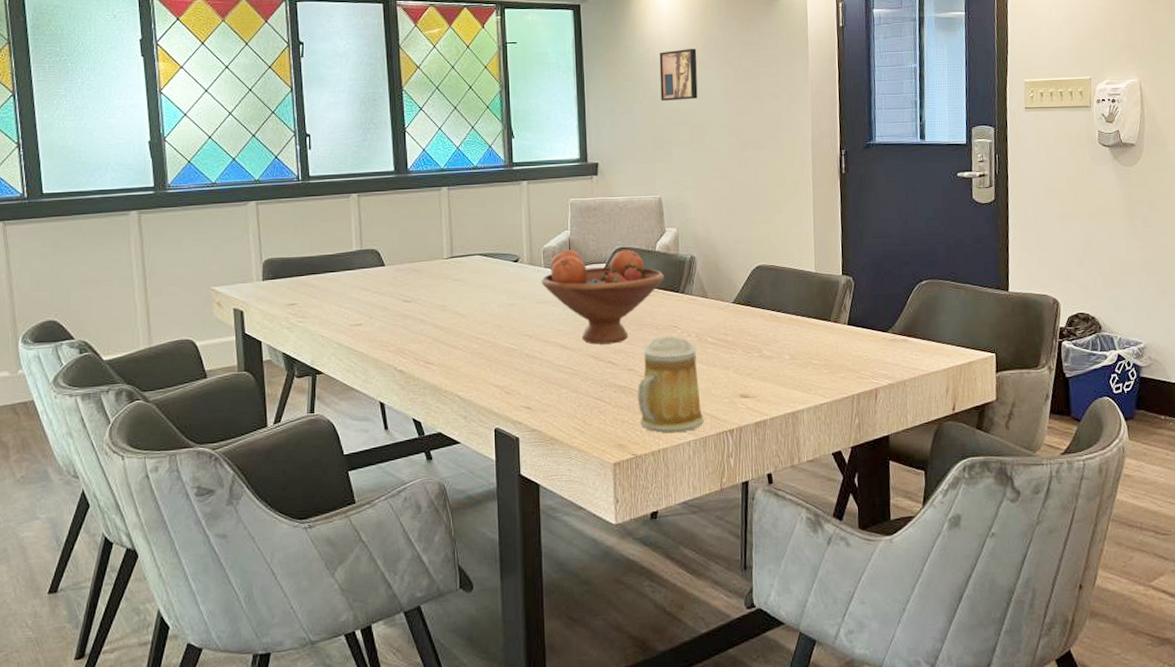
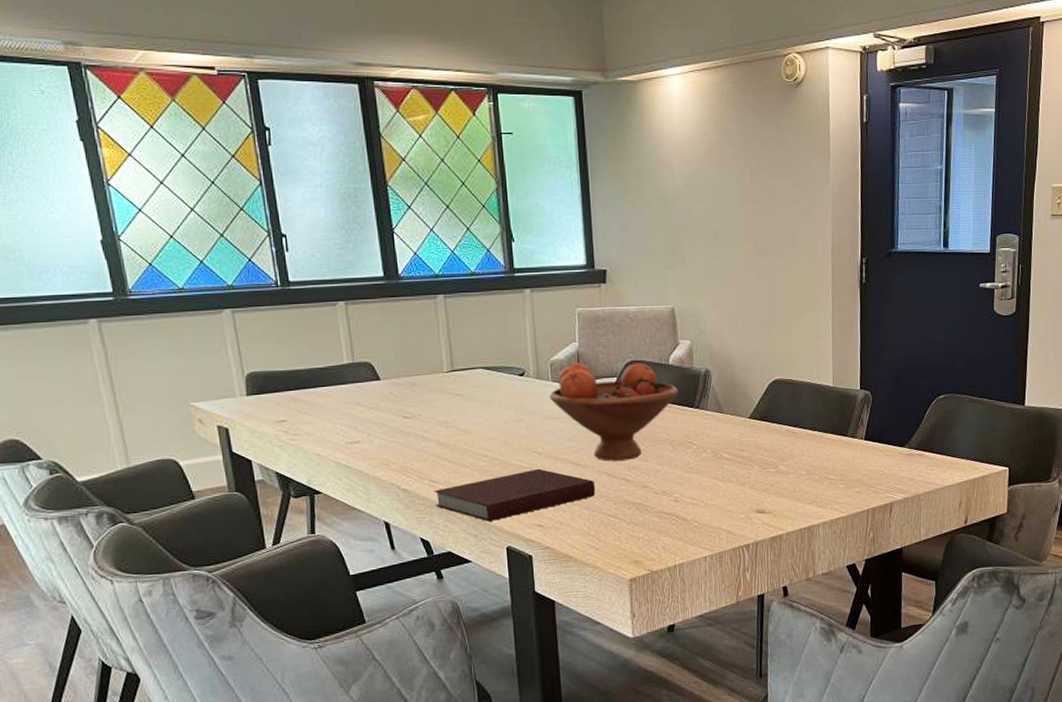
notebook: none [428,351,583,404] -> present [434,468,596,522]
mug: present [637,336,704,433] -> none [652,452,720,549]
wall art: present [659,49,698,101] -> none [669,144,712,202]

